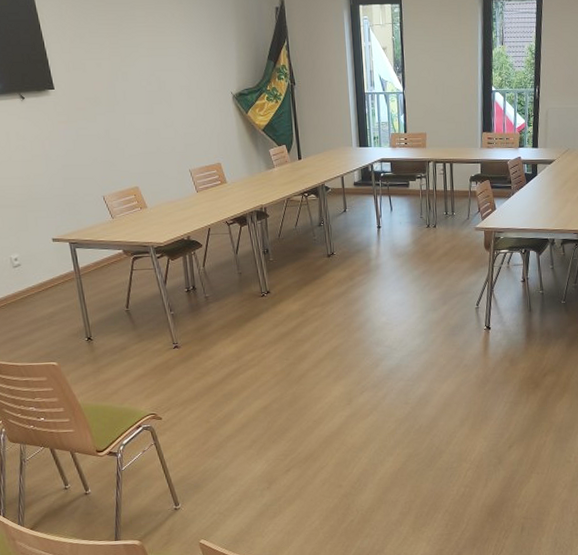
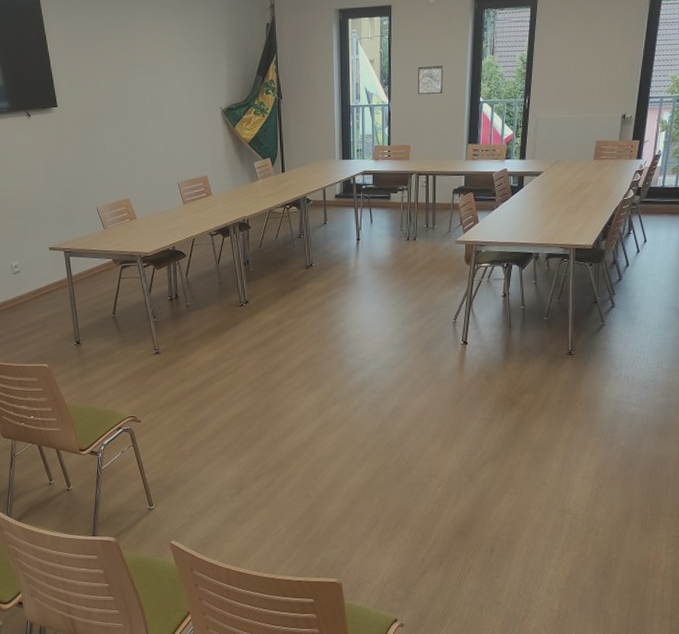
wall art: none [430,54,456,83] -> present [417,66,444,95]

